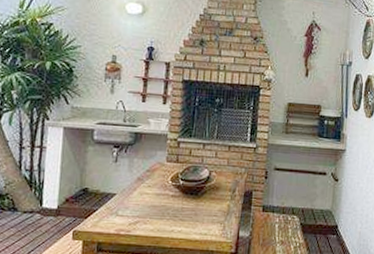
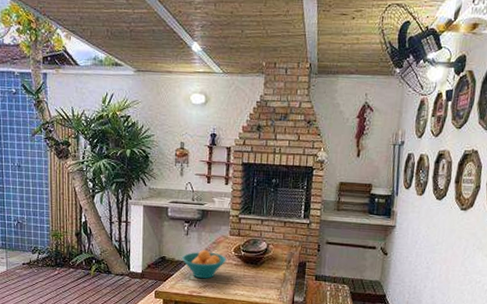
fruit bowl: none [109,179,163,214] -> present [182,250,227,279]

